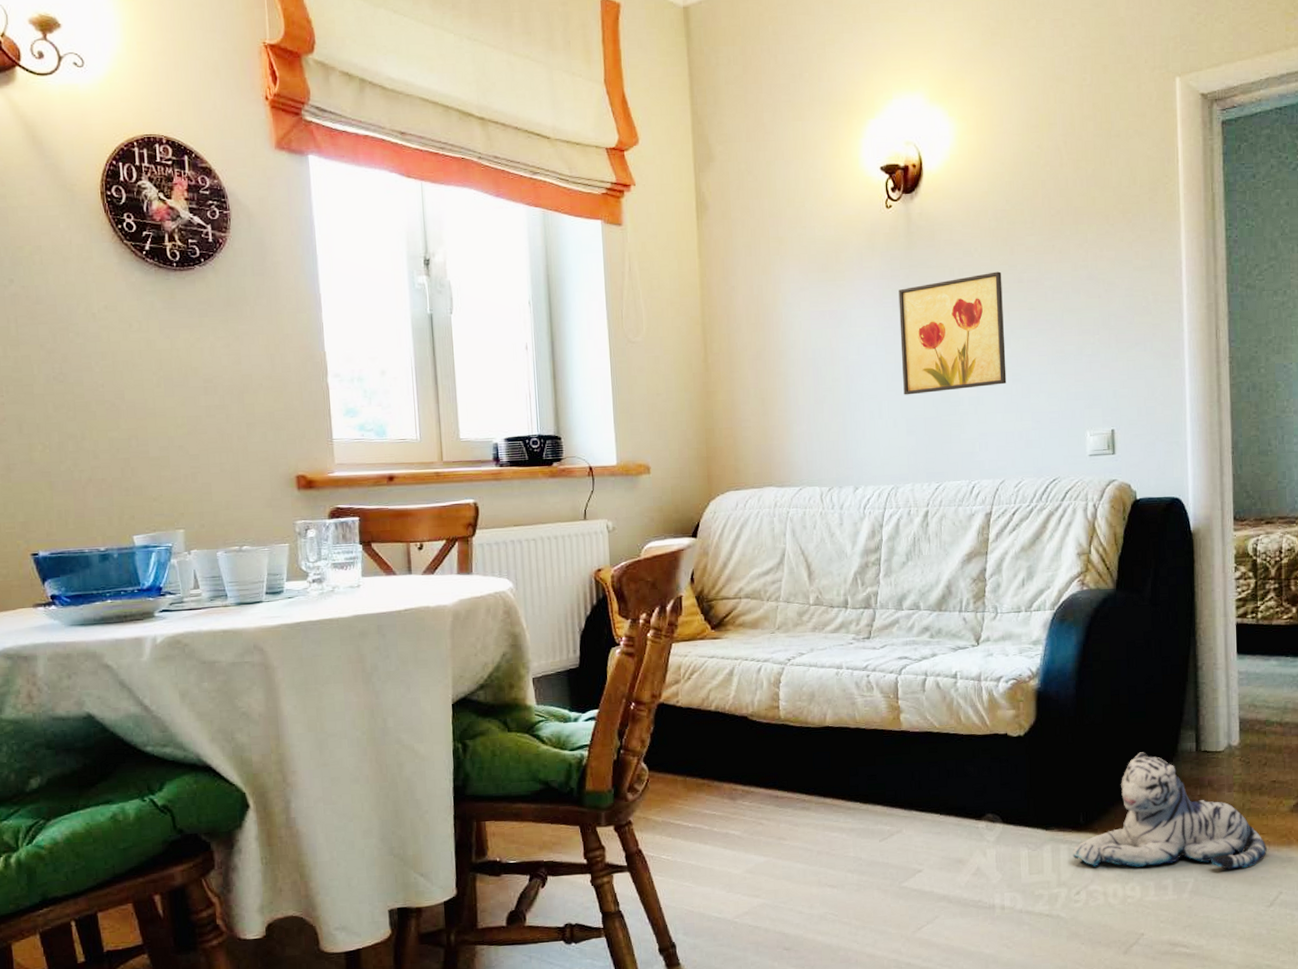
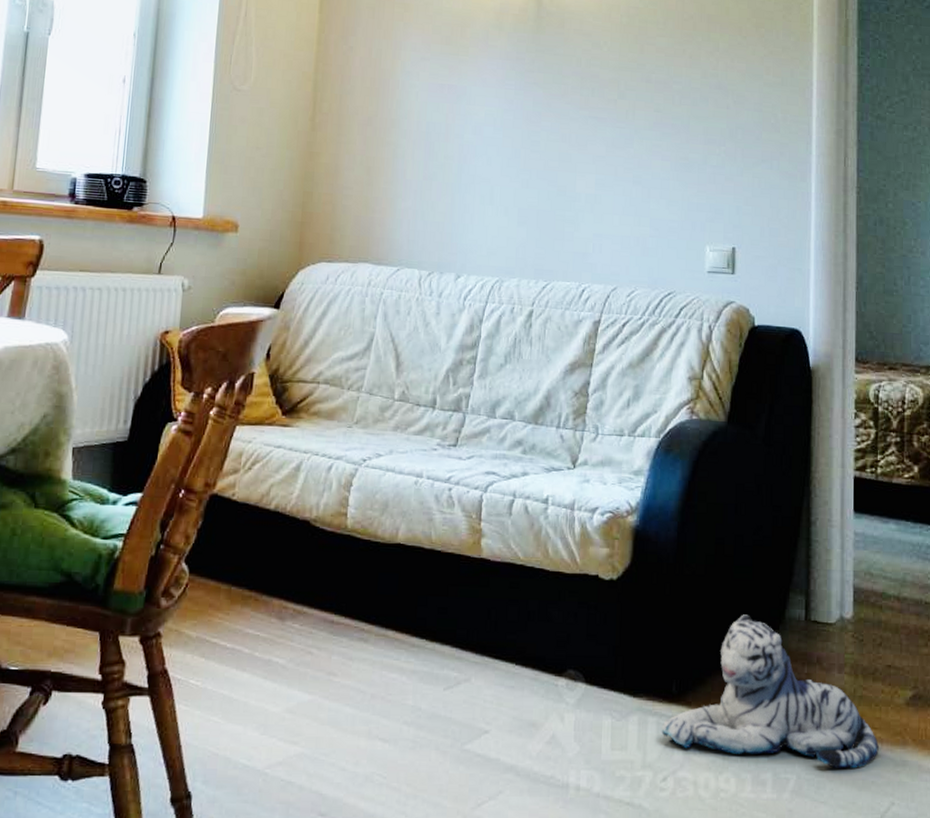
wall art: present [898,271,1007,395] -> none [518,68,630,185]

